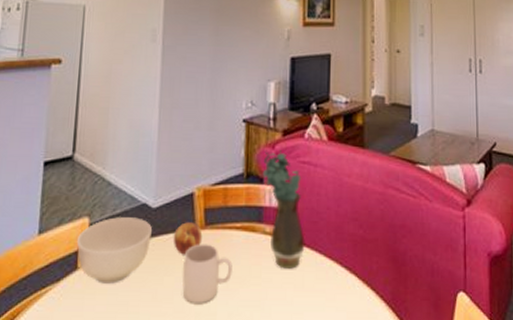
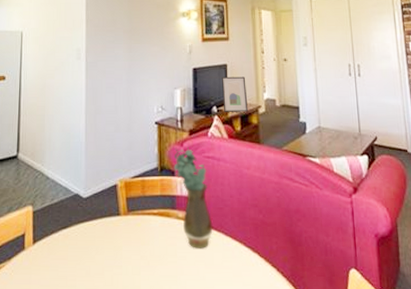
bowl: present [76,217,153,284] -> none [23,206,84,261]
fruit: present [173,222,203,255] -> none [101,209,126,237]
mug: present [182,244,233,303] -> none [110,227,152,278]
picture frame: none [324,68,353,111] -> present [222,76,248,112]

